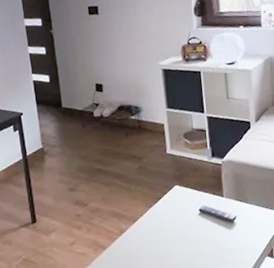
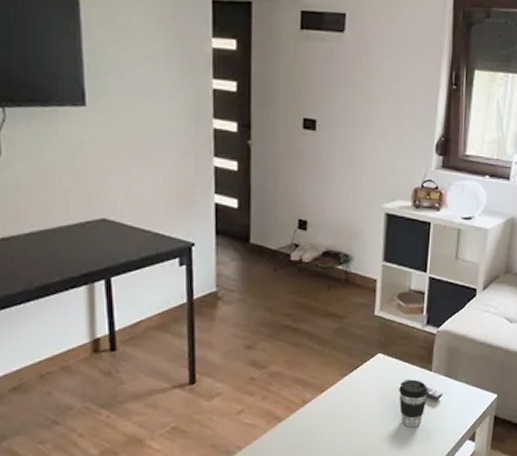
coffee cup: none [198,205,224,248] -> present [399,379,428,428]

